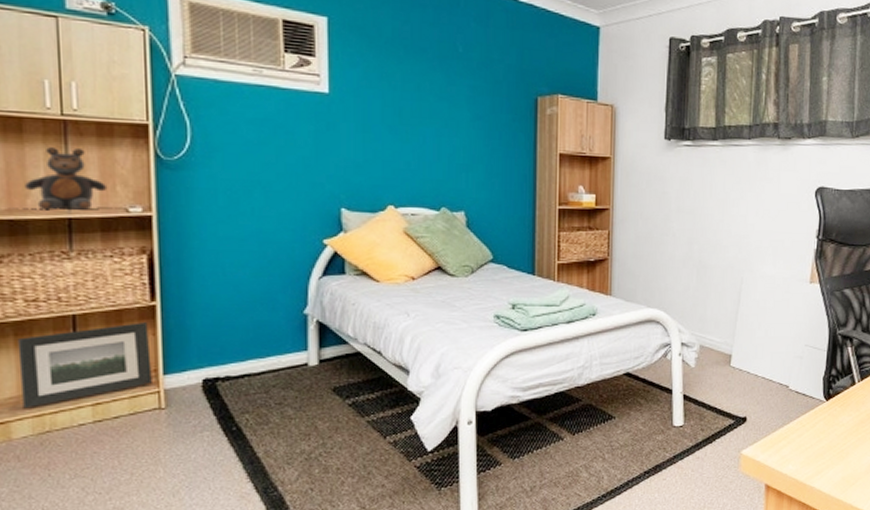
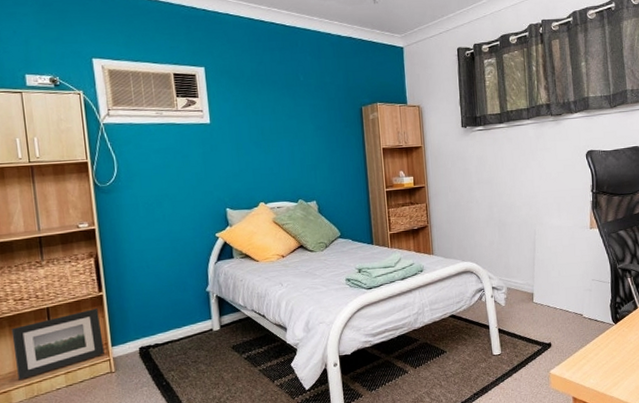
teddy bear: present [23,147,108,211] -> none [8,185,64,233]

